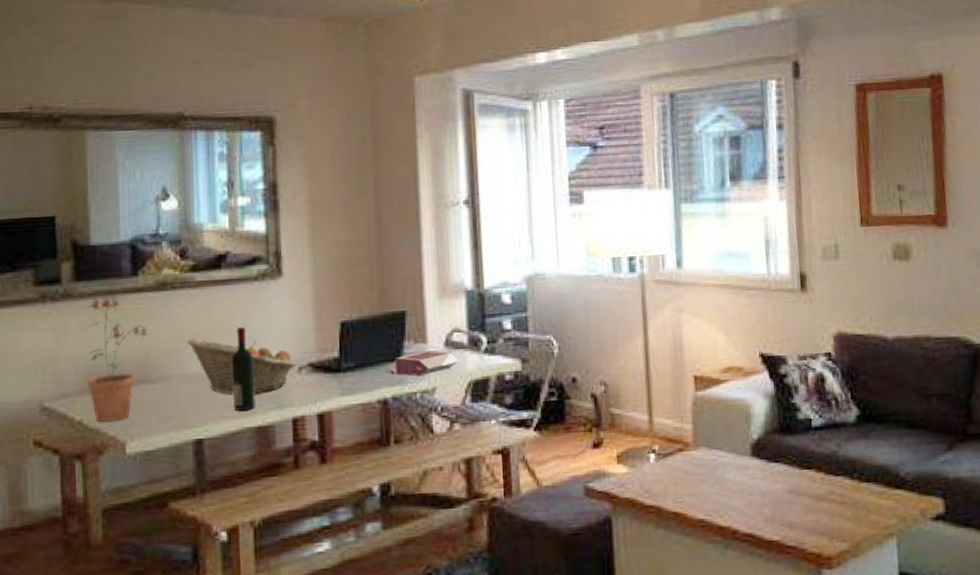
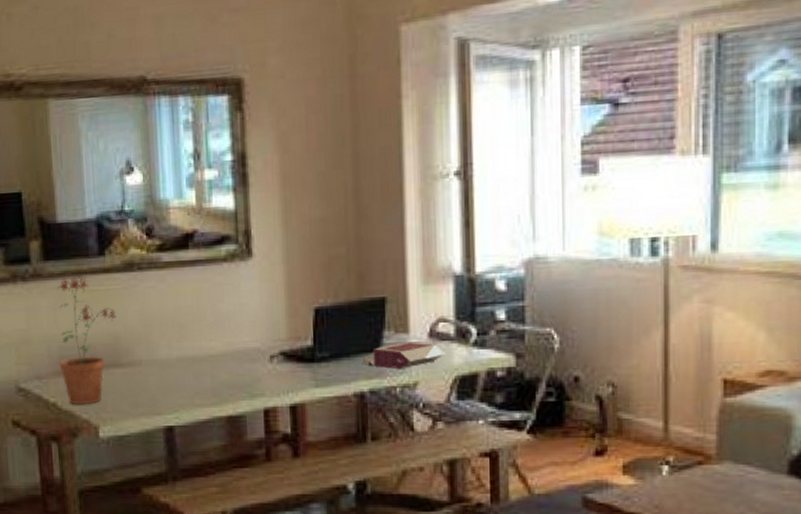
fruit basket: present [187,338,296,395] -> none [156,322,267,382]
wine bottle: present [231,326,256,412] -> none [200,311,226,400]

